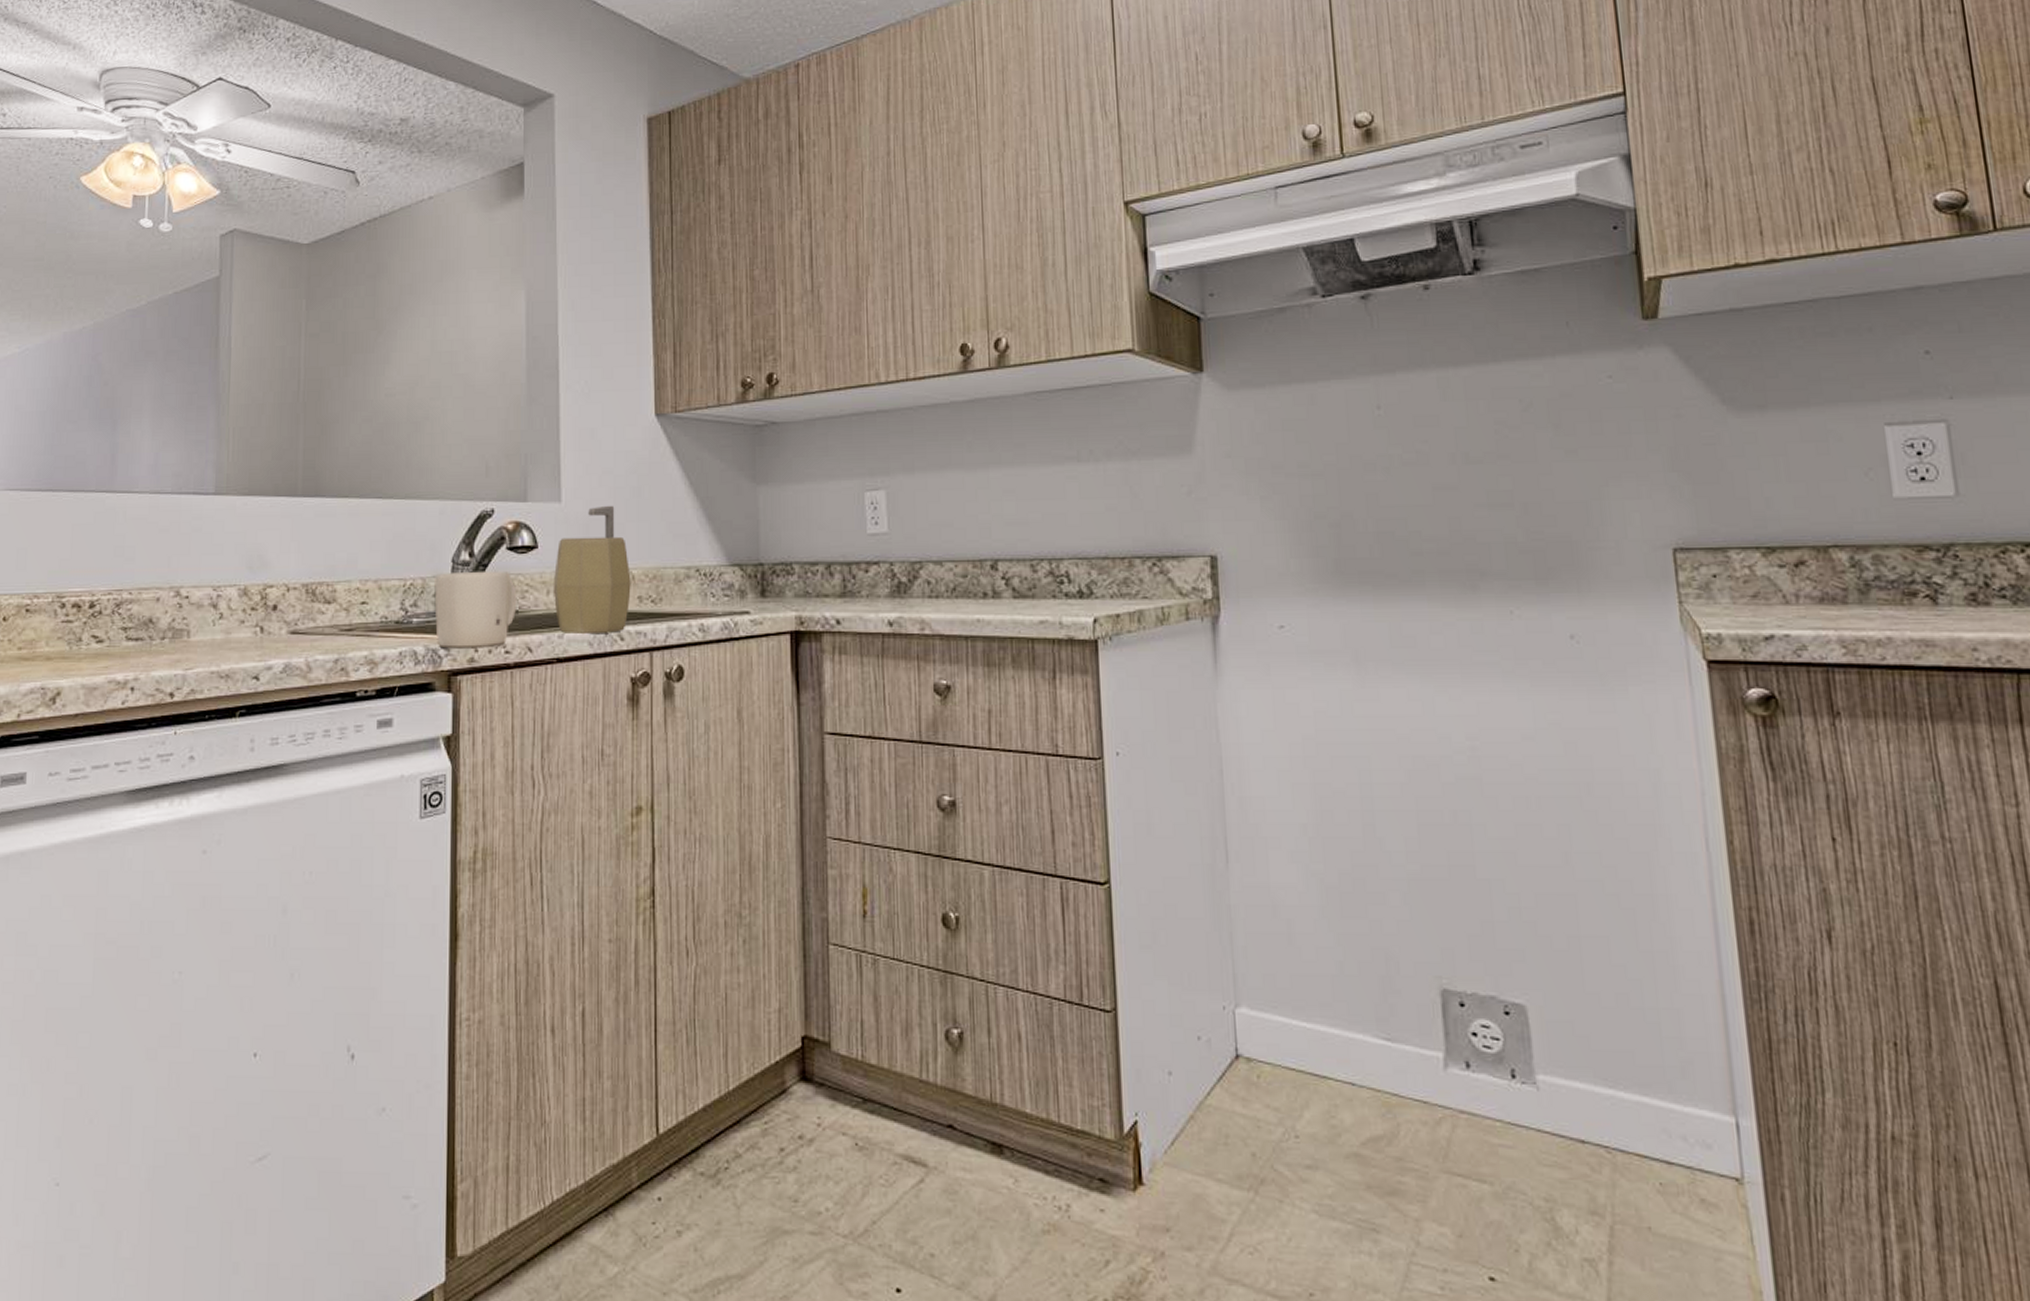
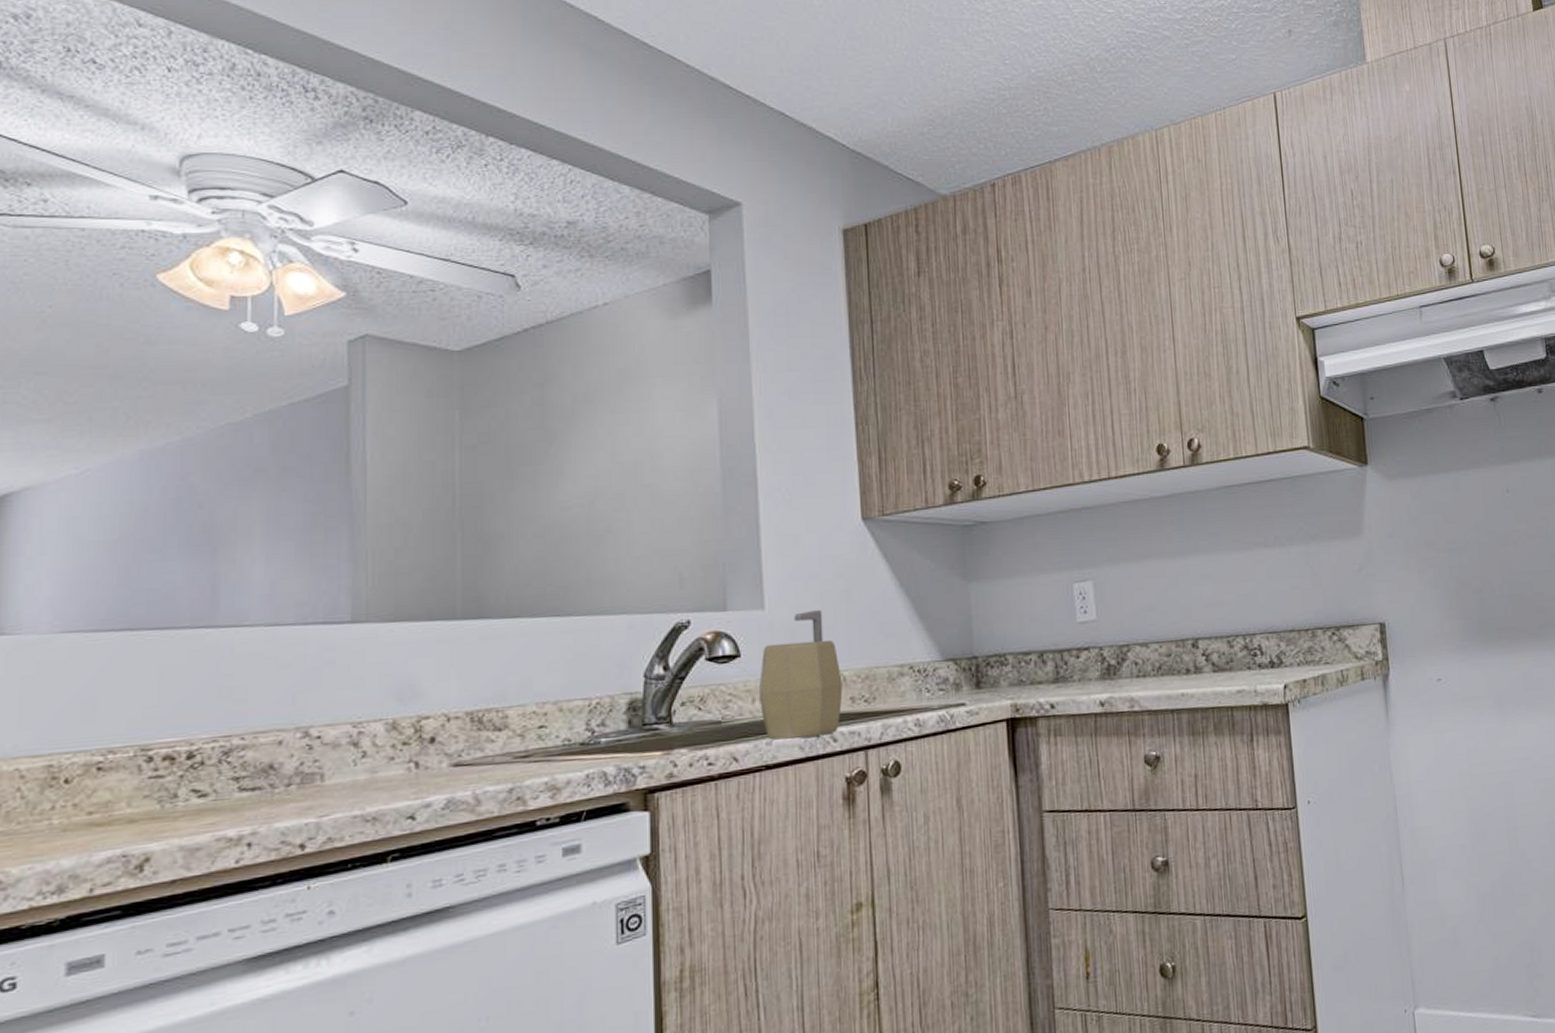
mug: present [434,570,517,649] -> none [625,682,720,767]

